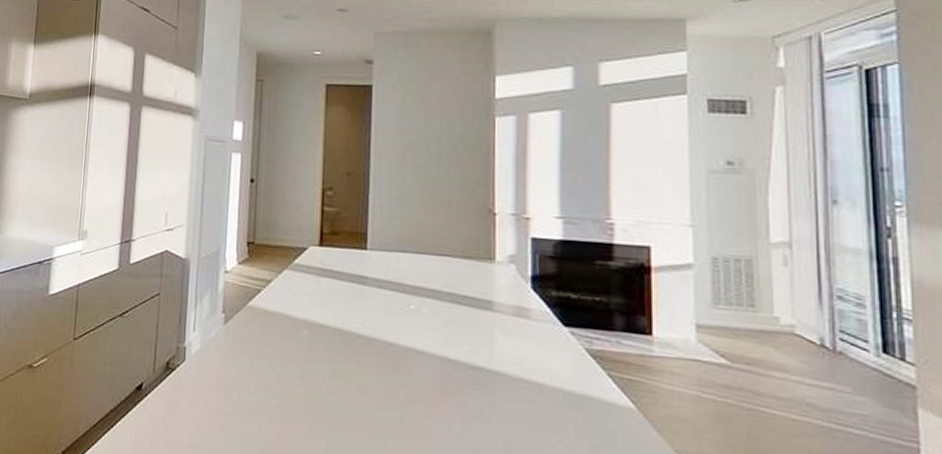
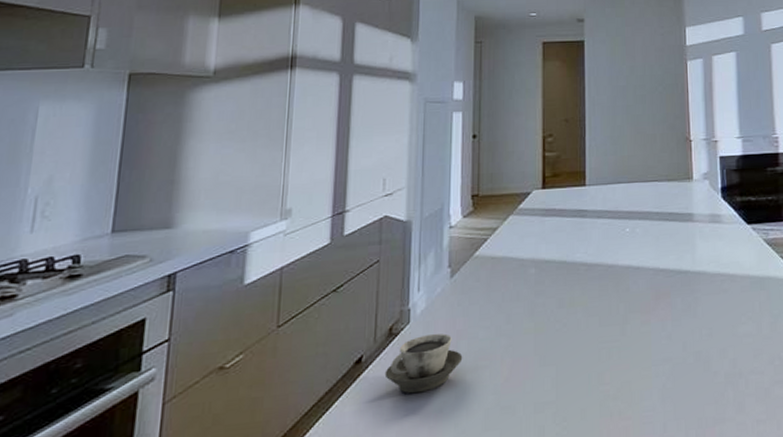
cup: none [161,376,233,433] -> present [384,333,463,394]

